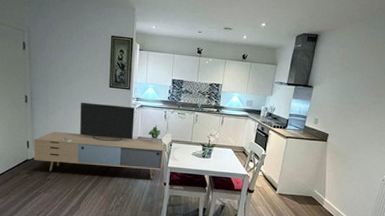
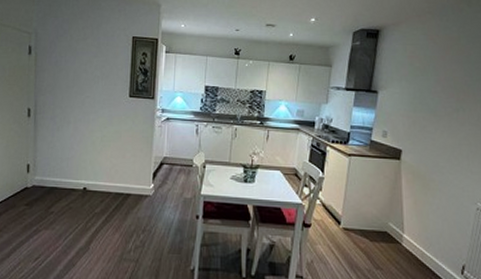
media console: present [33,102,165,179] -> none [34,115,196,210]

